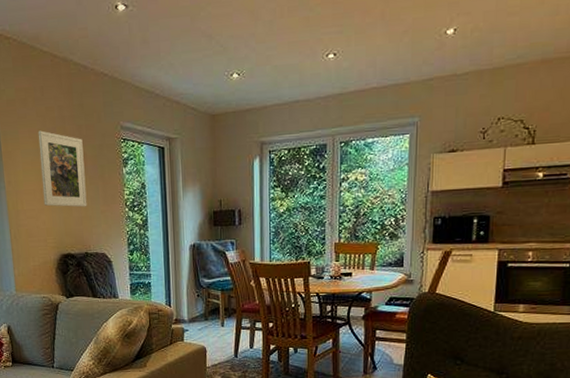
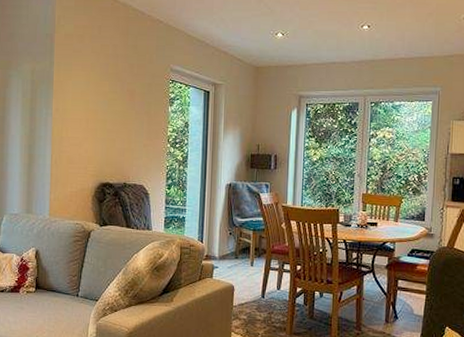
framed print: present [37,130,87,207] -> none [88,65,133,140]

